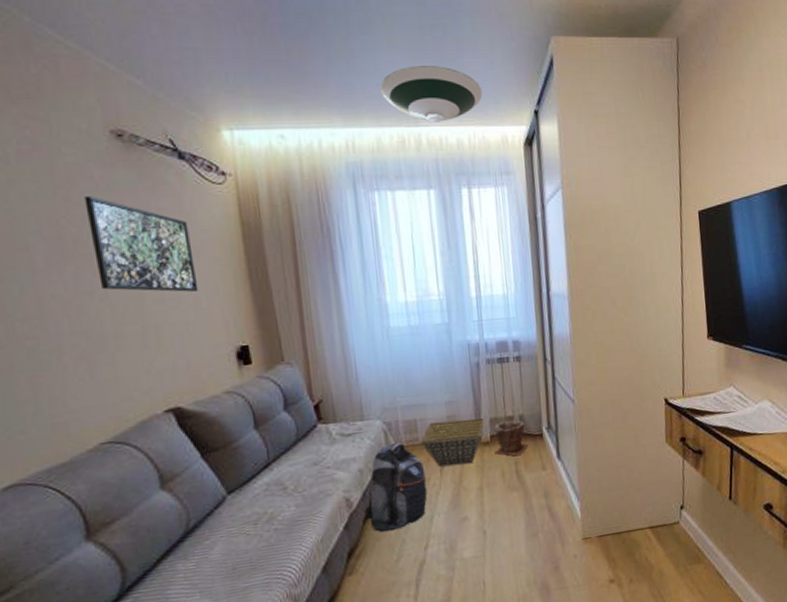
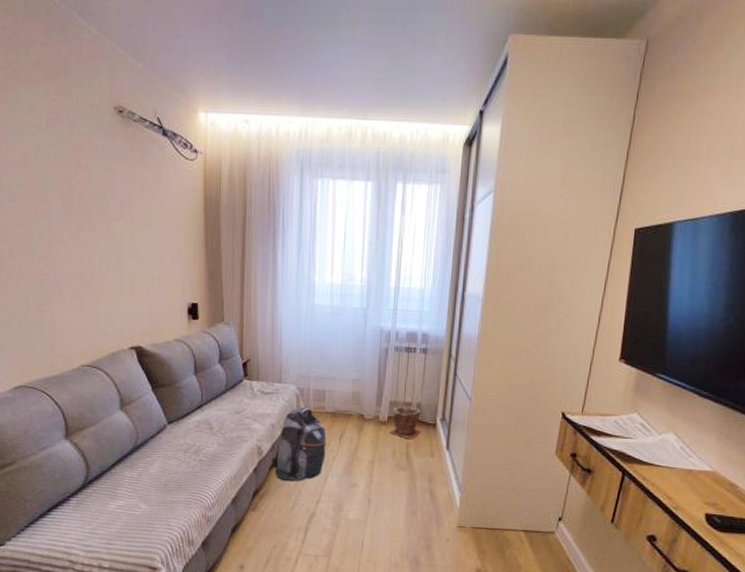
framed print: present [84,196,199,292] -> none [90,162,165,252]
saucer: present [380,65,483,122] -> none [337,59,432,117]
basket: present [420,418,484,467] -> none [326,396,385,438]

